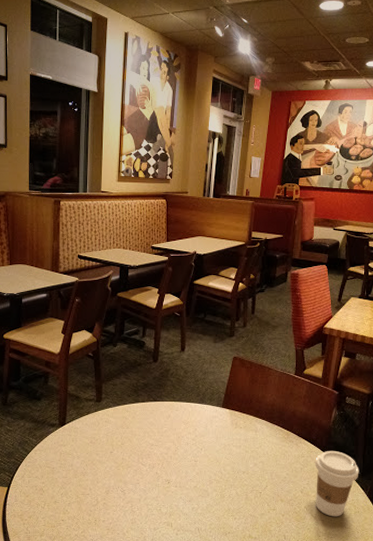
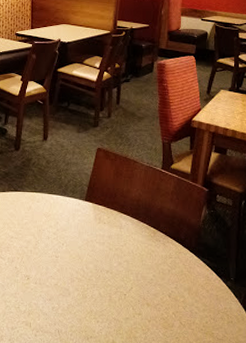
coffee cup: present [315,450,359,517] -> none [184,252,232,326]

